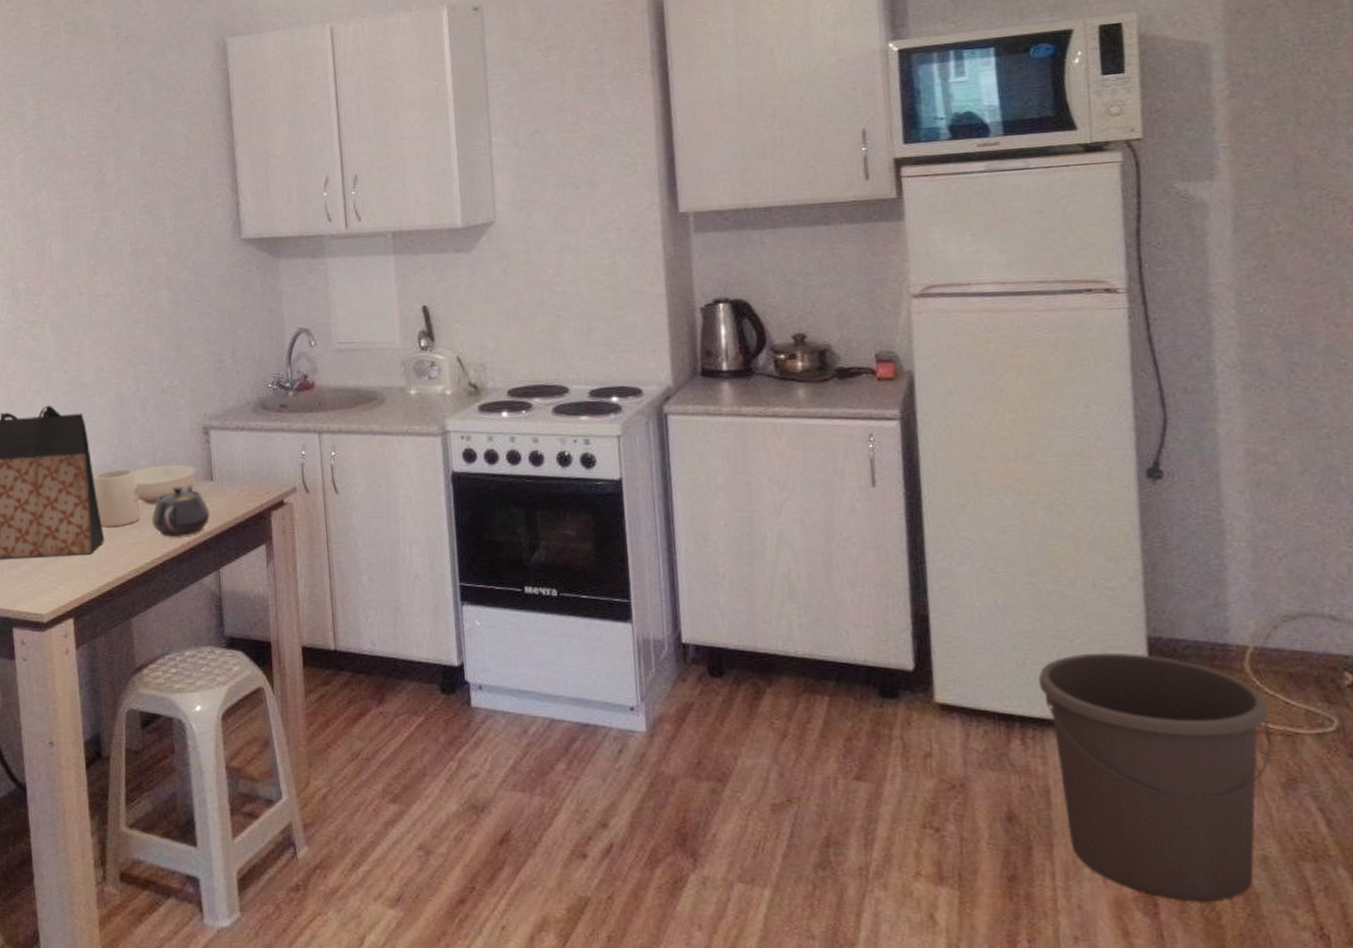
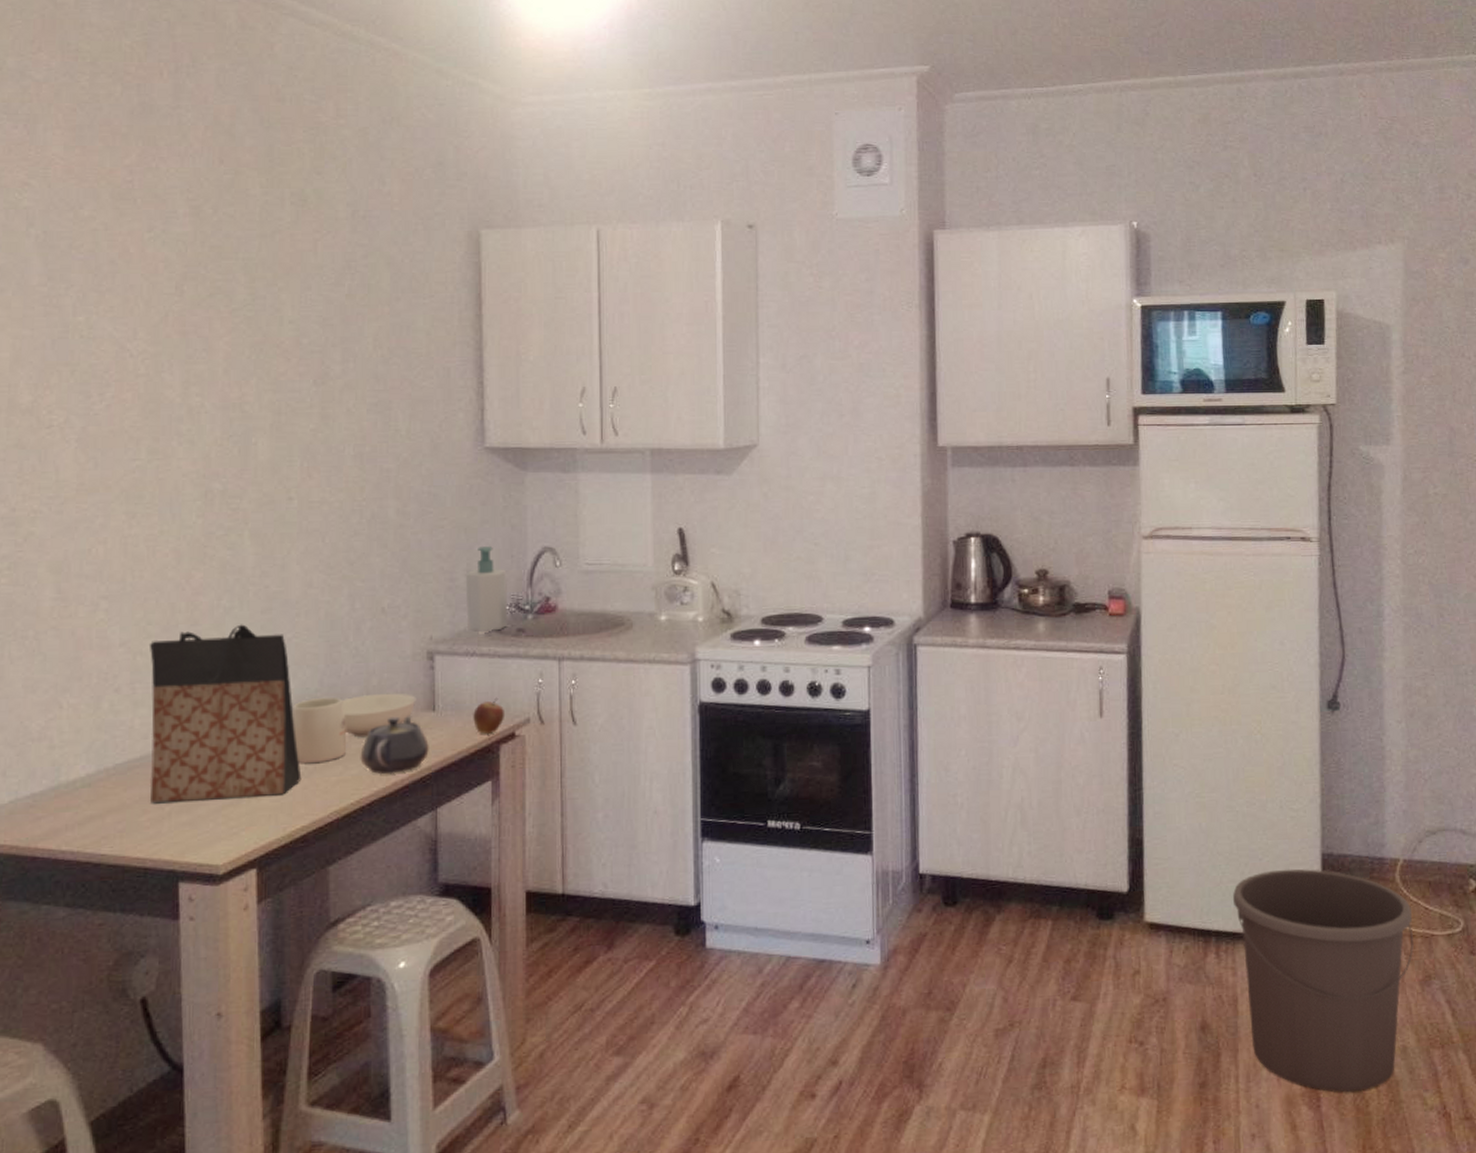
soap bottle: none [231,330,272,408] -> present [465,546,508,632]
fruit: none [246,468,274,502] -> present [473,697,506,734]

